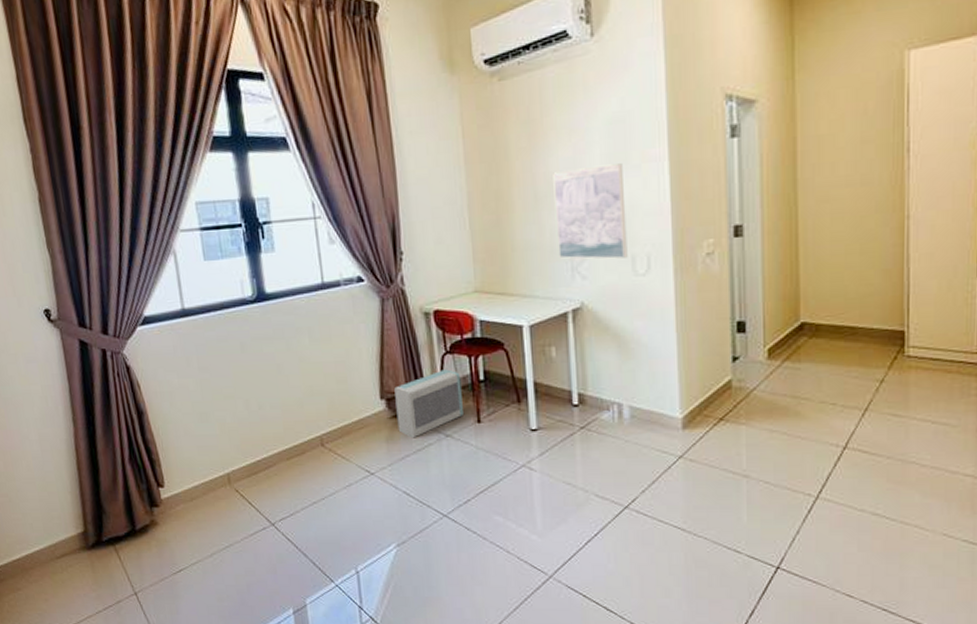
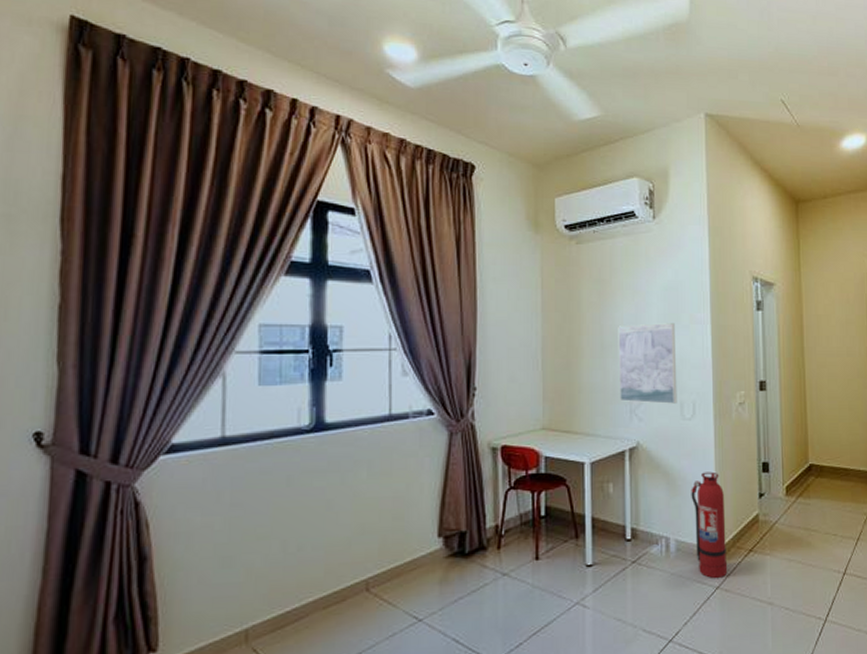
air purifier: present [394,369,463,438] -> none [453,505,522,579]
fire extinguisher: none [646,333,693,447] -> present [691,471,728,578]

